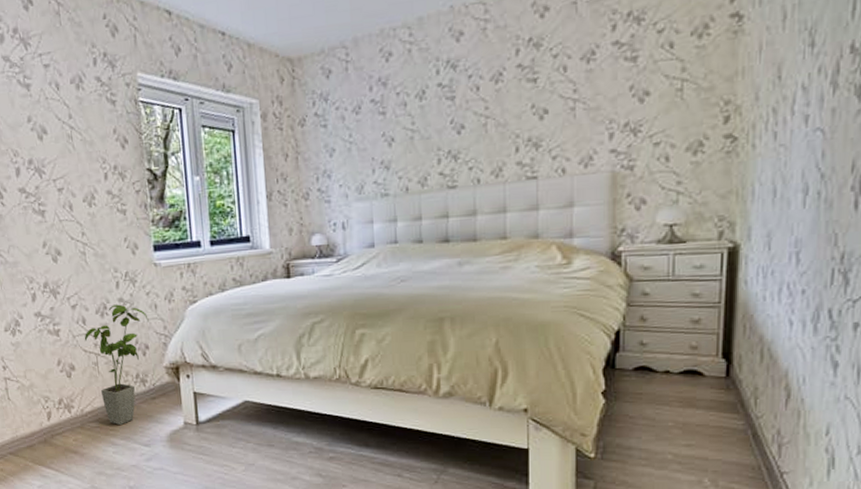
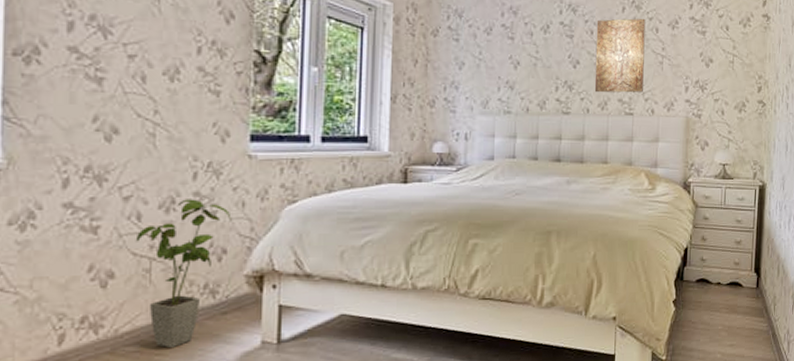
wall art: none [483,57,549,159] -> present [594,18,646,93]

